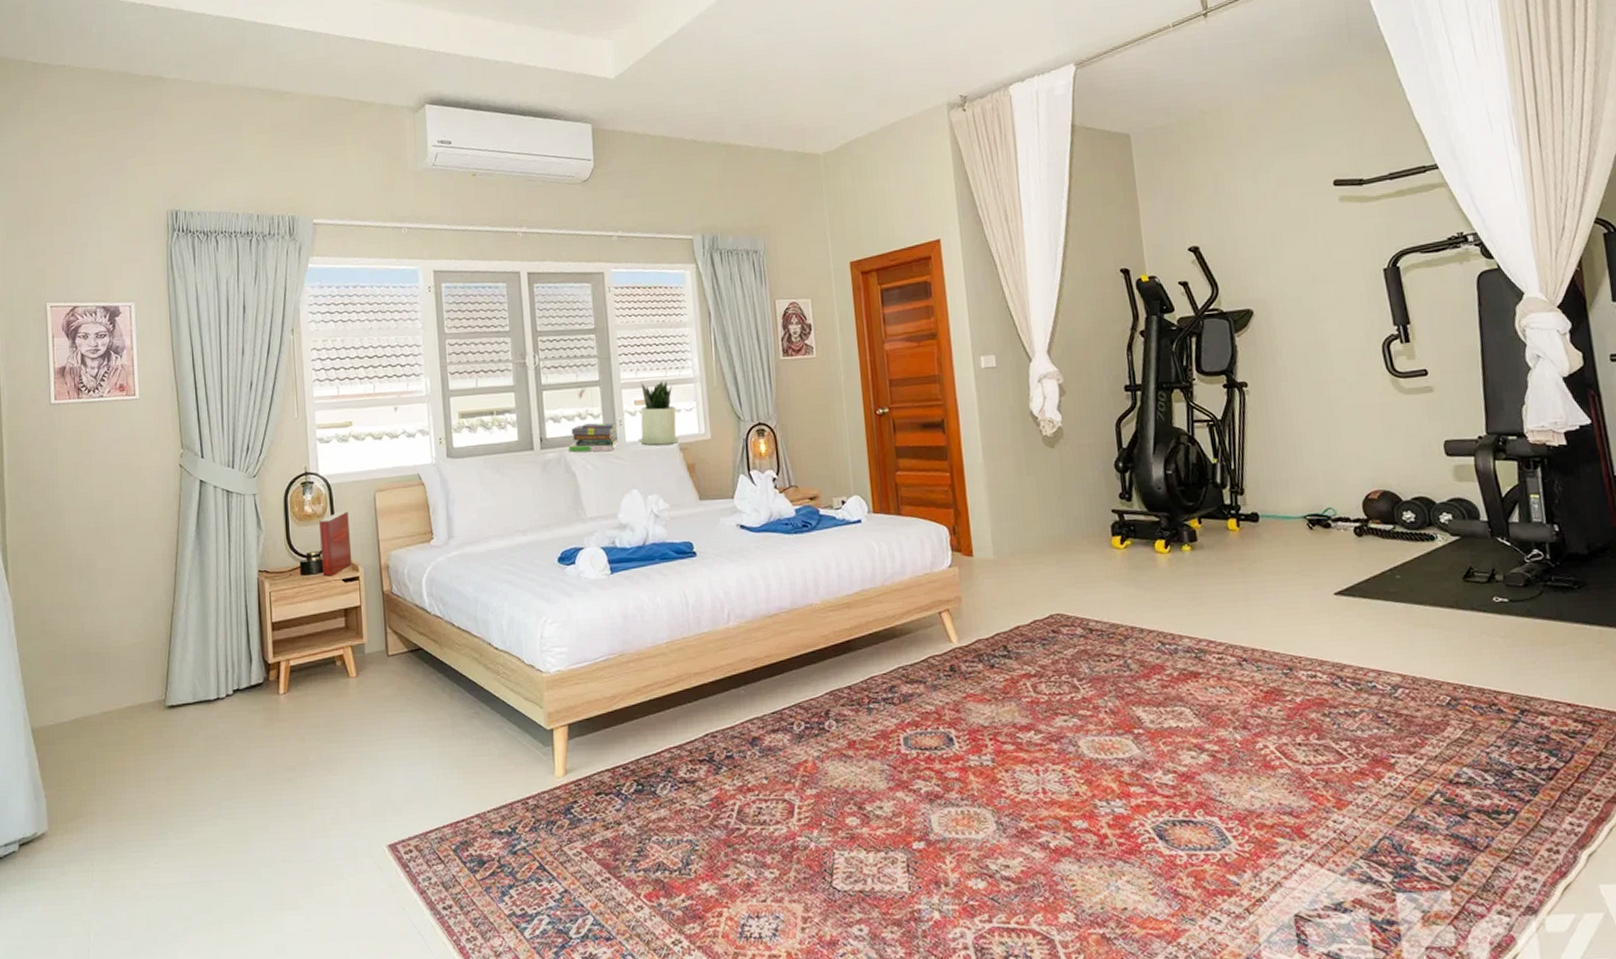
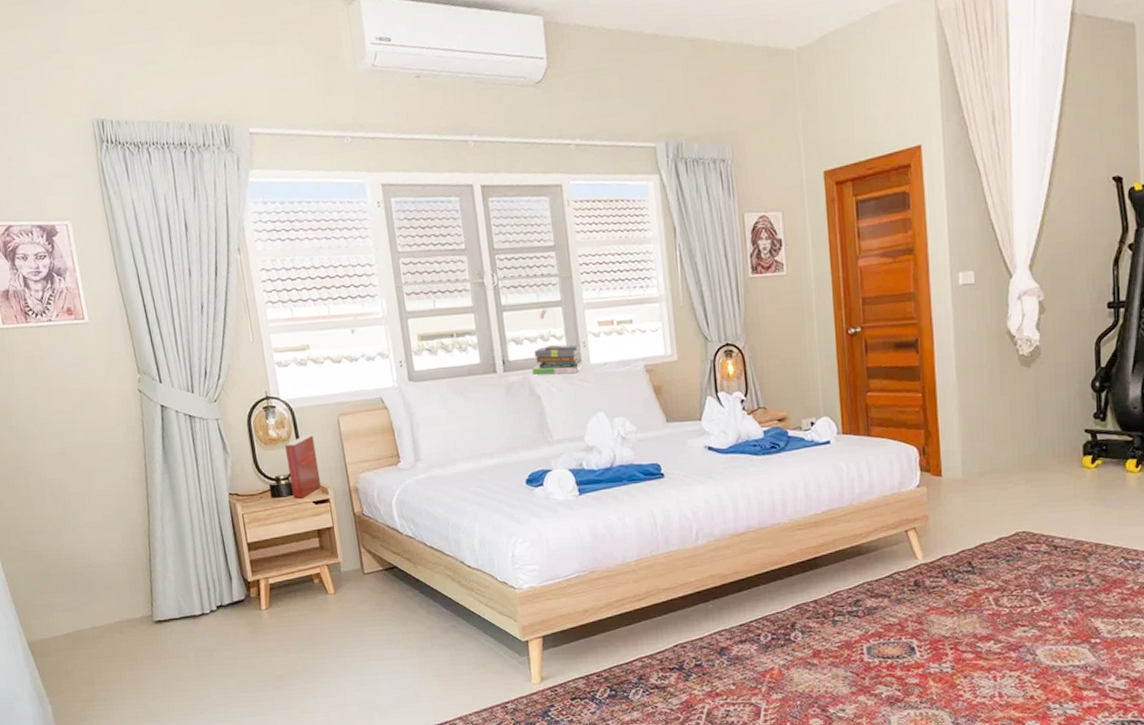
planter: present [637,381,680,446] -> none [602,301,646,368]

